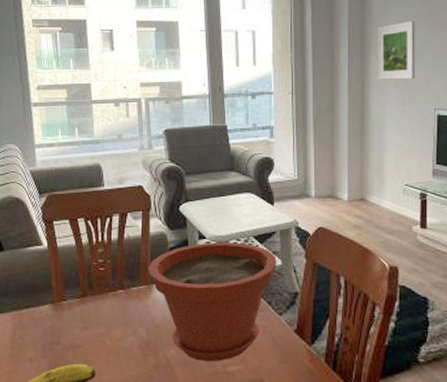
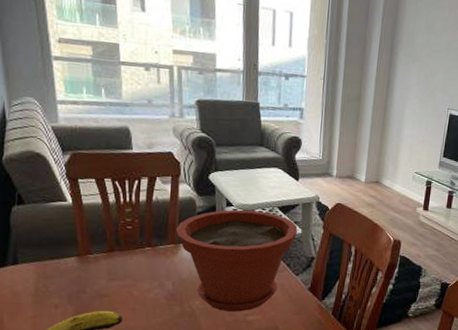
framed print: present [377,21,416,80] -> none [402,24,442,80]

